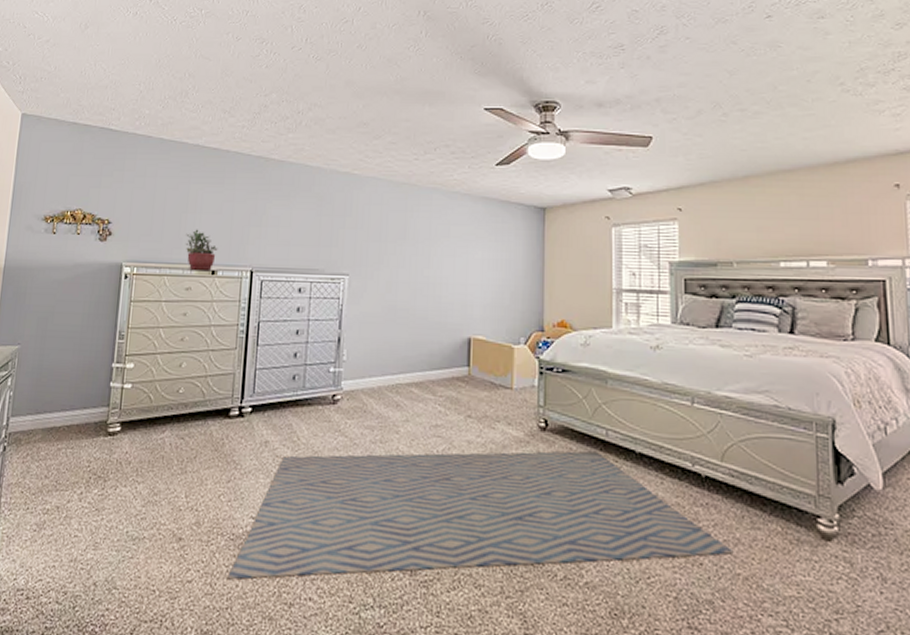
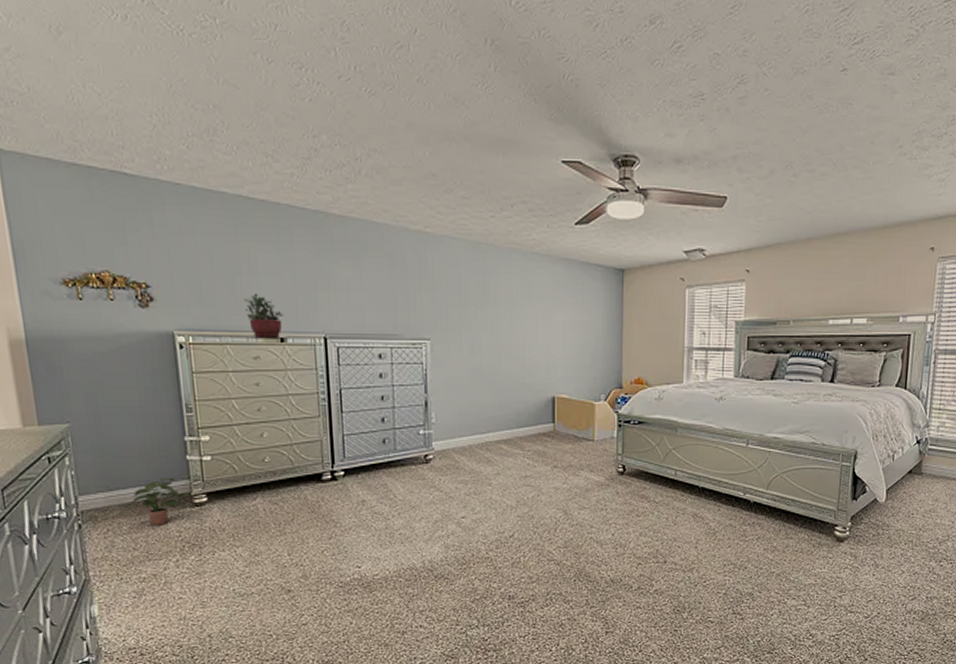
potted plant: none [55,403,105,453] -> present [132,477,189,525]
rug: present [228,450,734,580] -> none [341,488,771,619]

